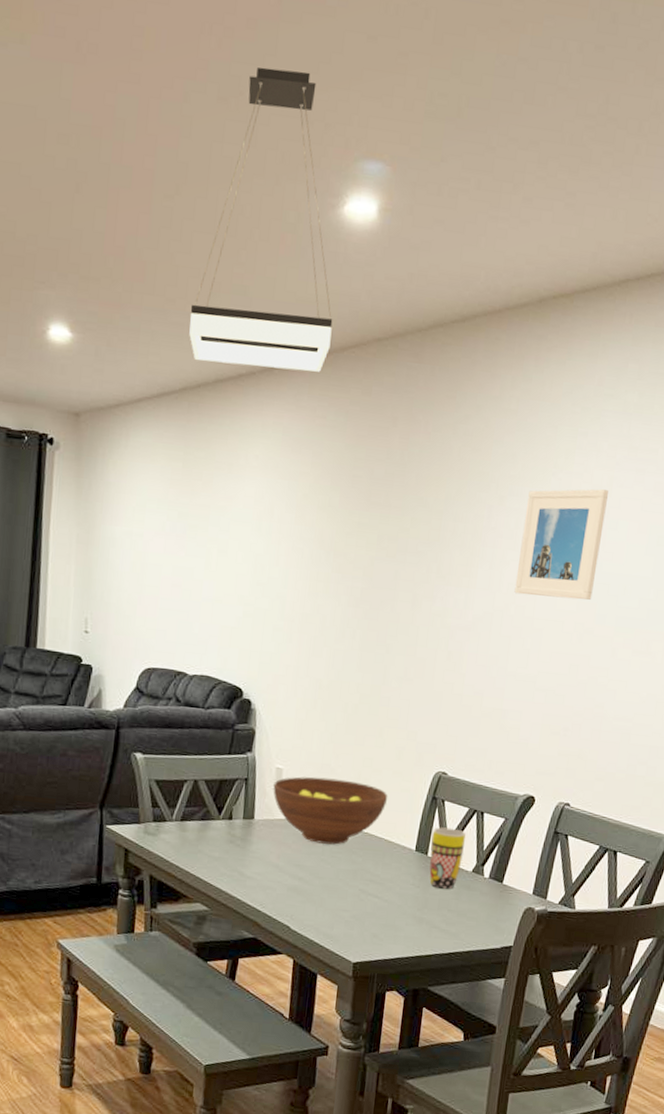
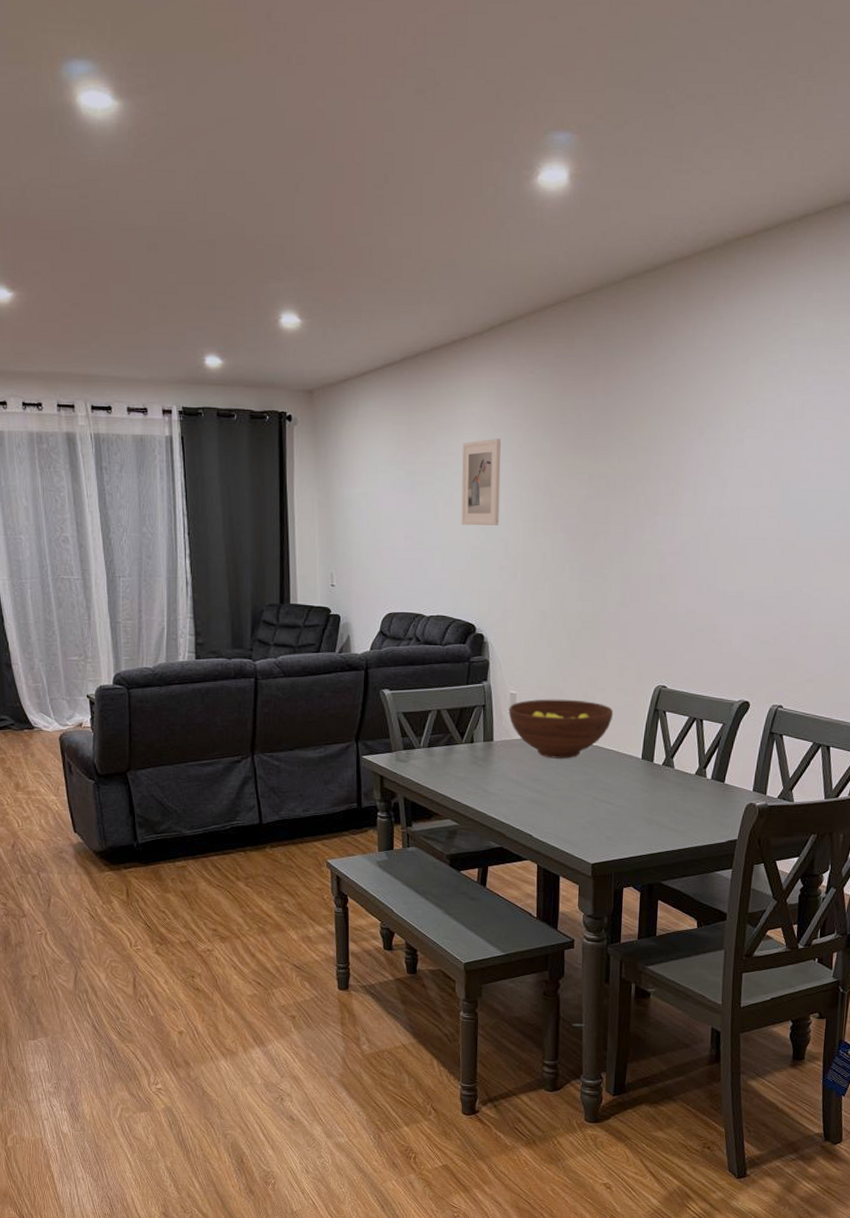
pendant light: present [189,67,333,372] -> none [404,57,534,332]
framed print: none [234,485,285,581] -> present [461,438,501,526]
mug: present [429,827,467,889] -> none [655,736,688,792]
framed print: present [514,489,608,600] -> none [718,413,801,517]

